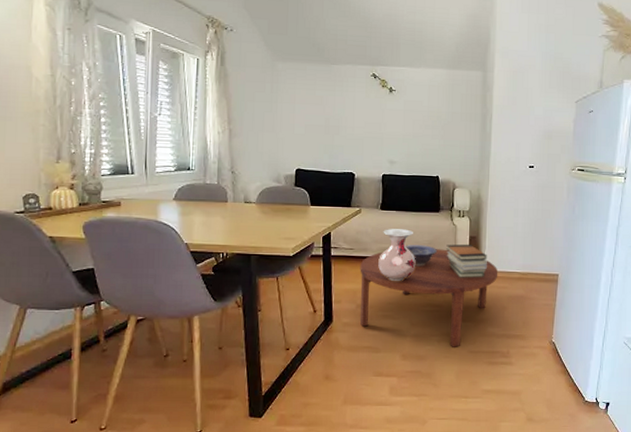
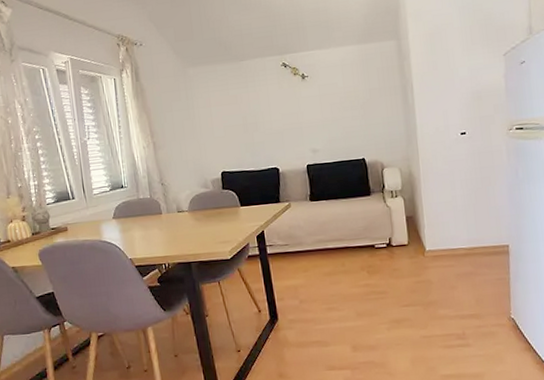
coffee table: present [360,249,498,347] -> none [297,233,442,334]
vase: present [377,229,416,282] -> none [314,217,354,273]
decorative bowl: present [405,245,438,267] -> none [340,231,374,255]
book stack: present [446,244,487,278] -> none [382,224,429,261]

